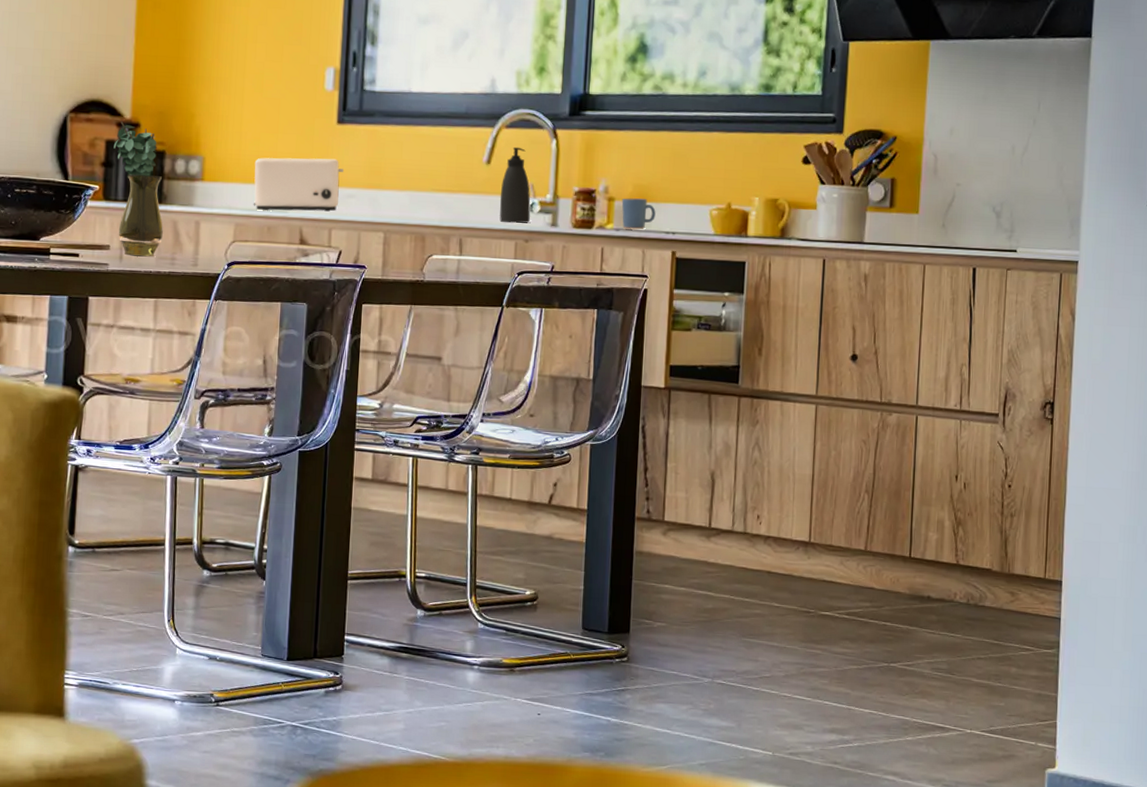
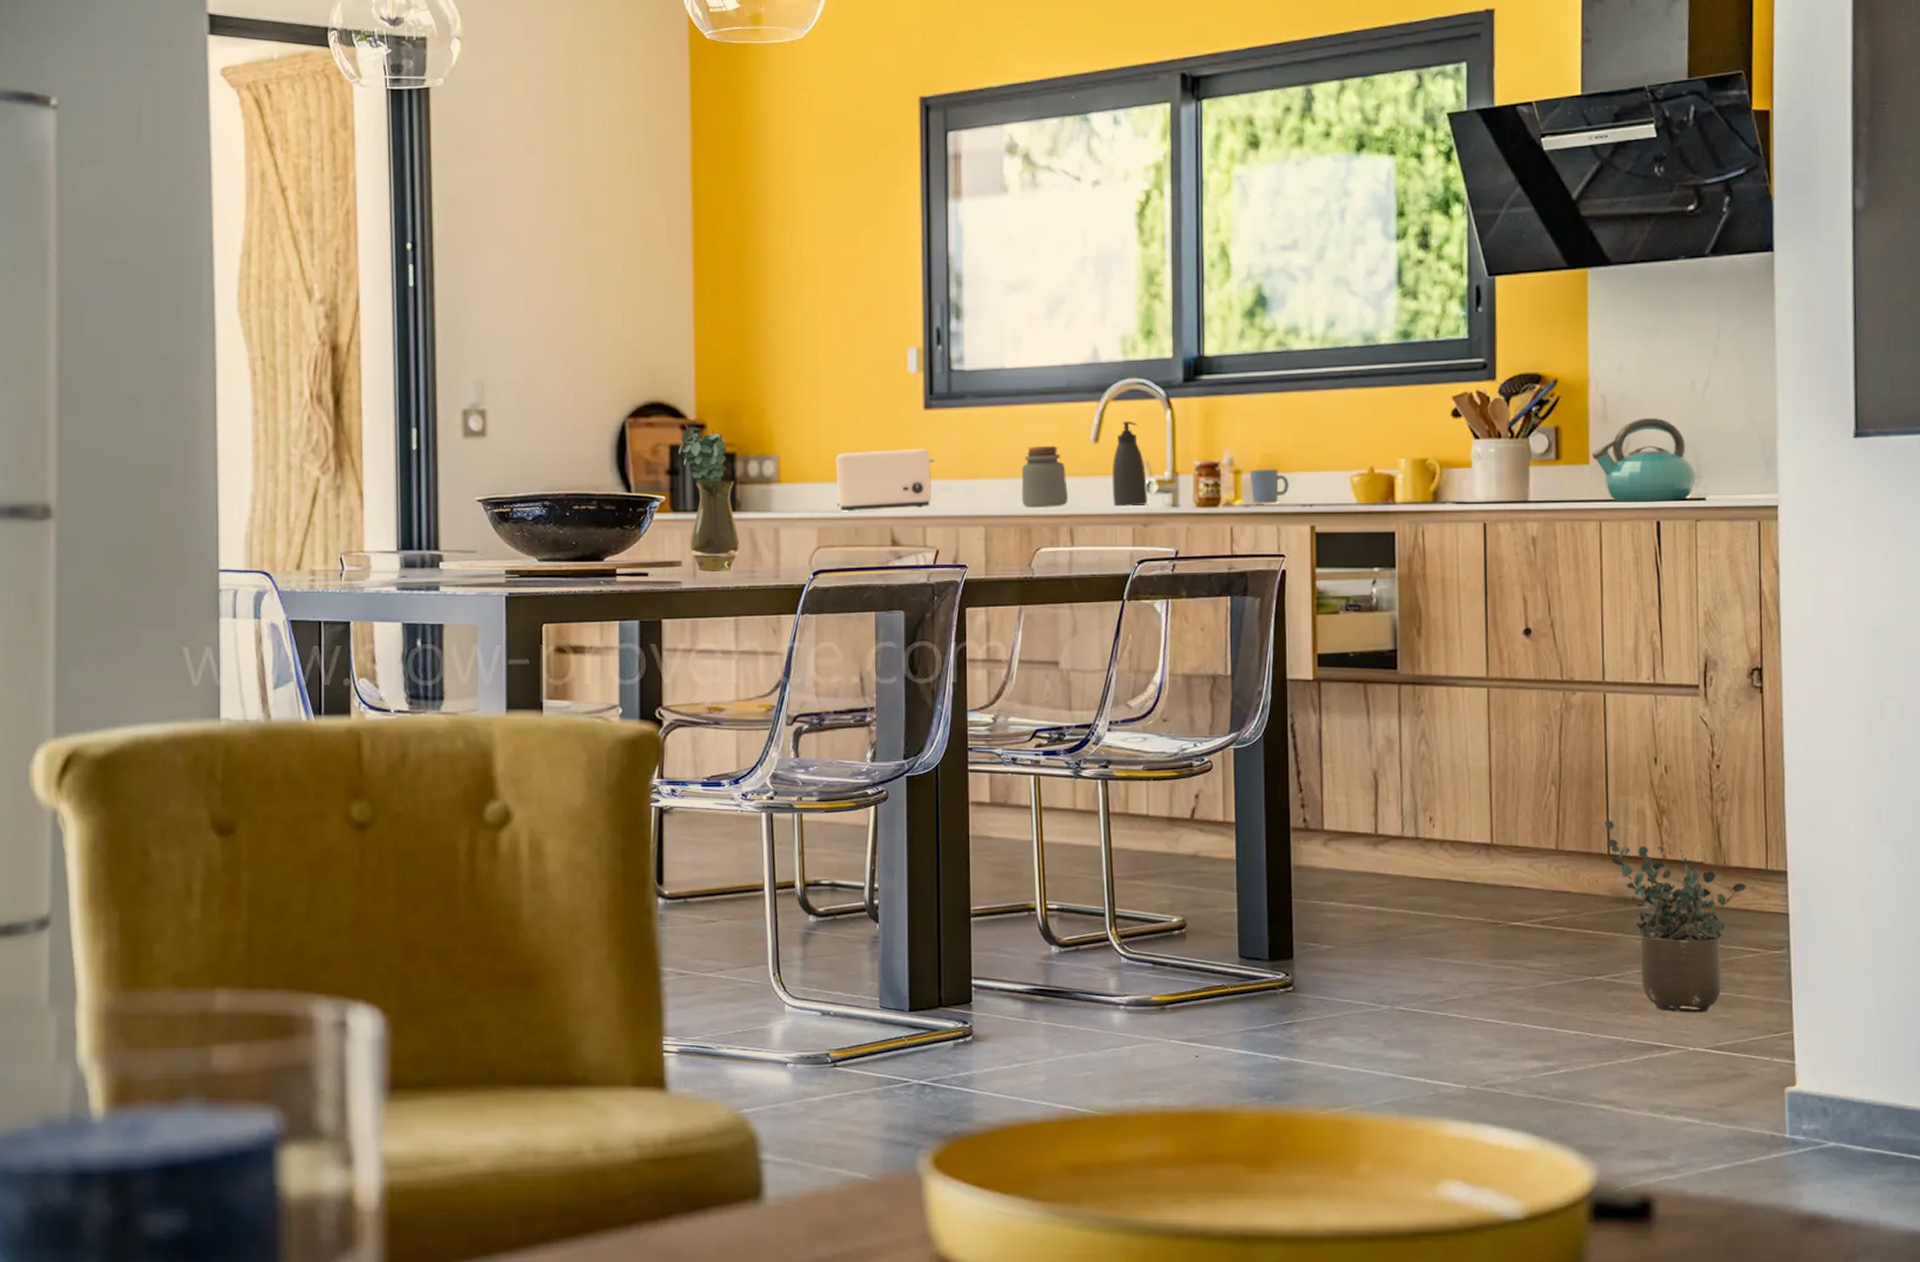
jar: none [418,163,460,220] -> present [1021,445,1068,508]
potted plant: none [908,527,1026,701] -> present [1605,820,1746,1013]
kettle: none [921,176,1011,251] -> present [1591,418,1697,502]

